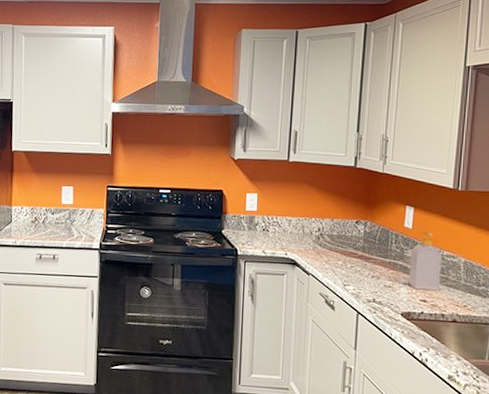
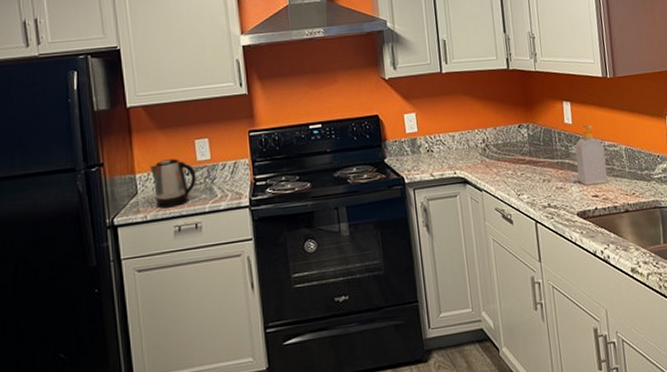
kettle: none [23,198,60,239] -> present [149,158,197,209]

